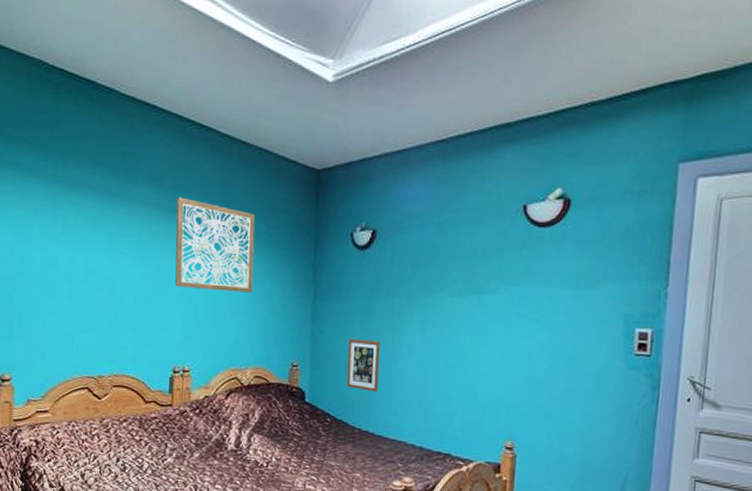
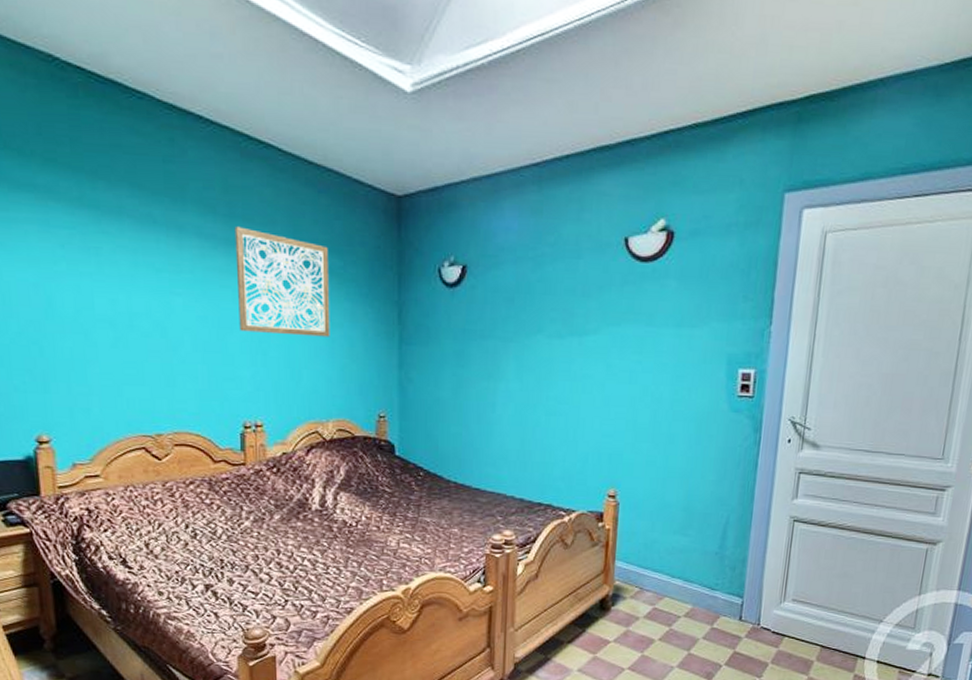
picture frame: present [346,339,381,393] -> none [439,386,475,443]

